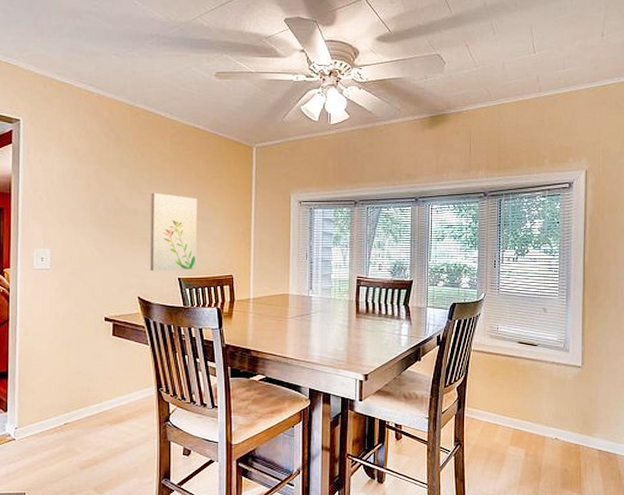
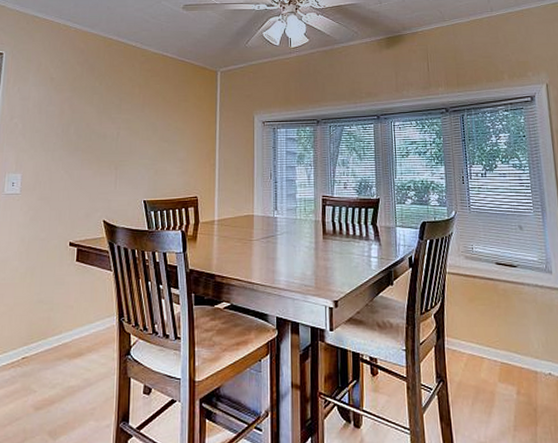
wall art: present [149,192,198,271] -> none [116,116,165,194]

